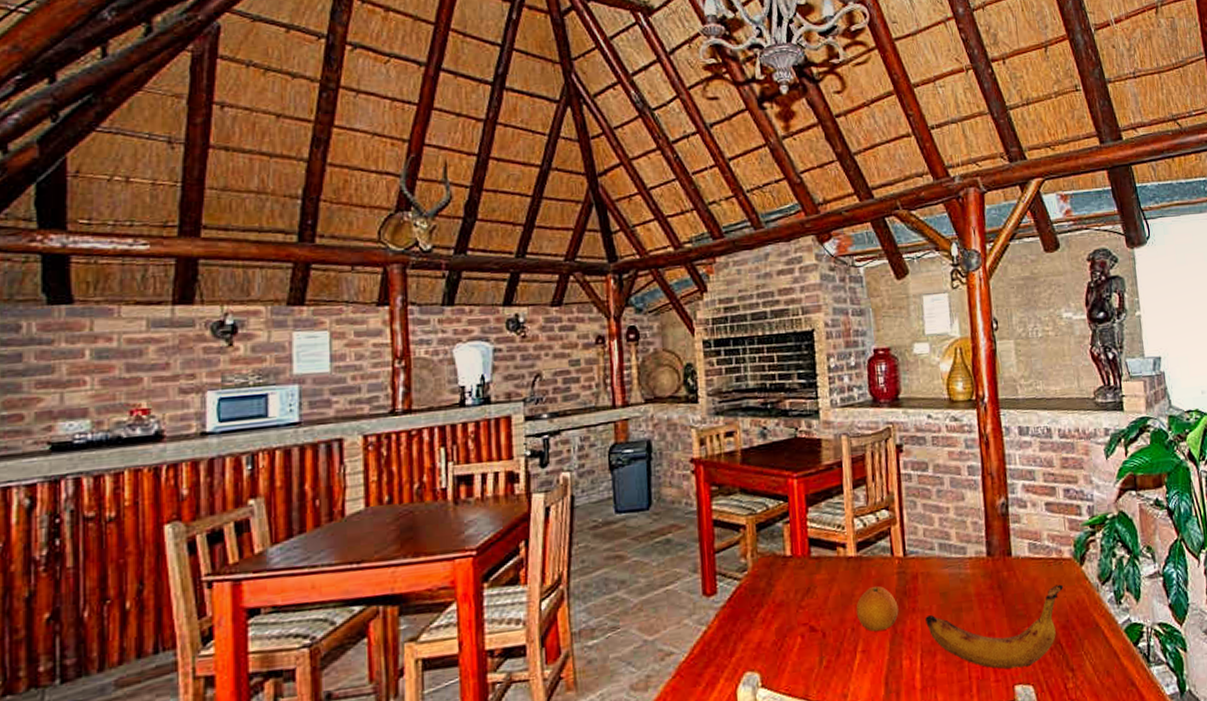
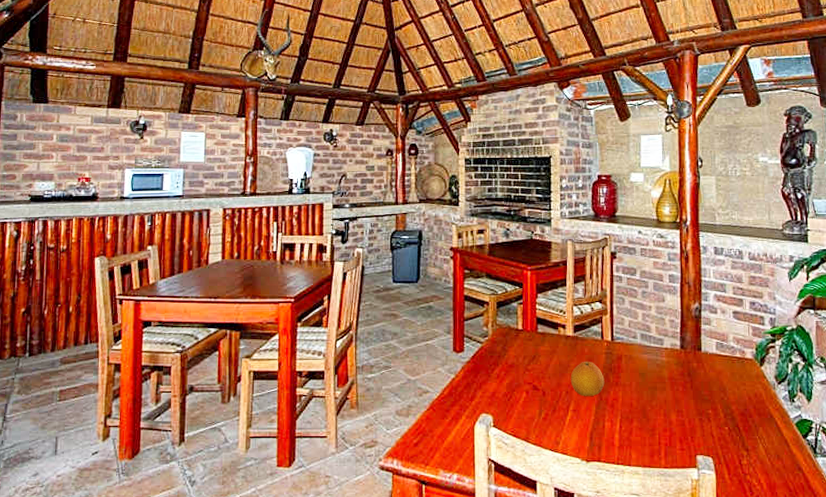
banana: present [925,584,1064,669] -> none [626,379,745,442]

